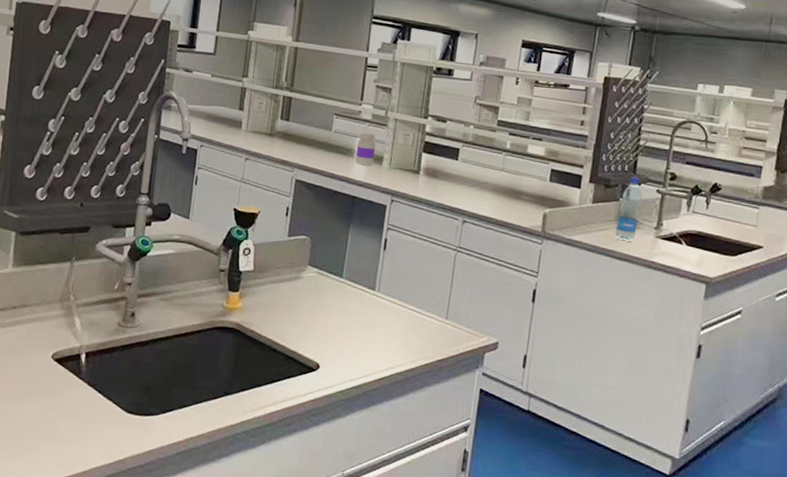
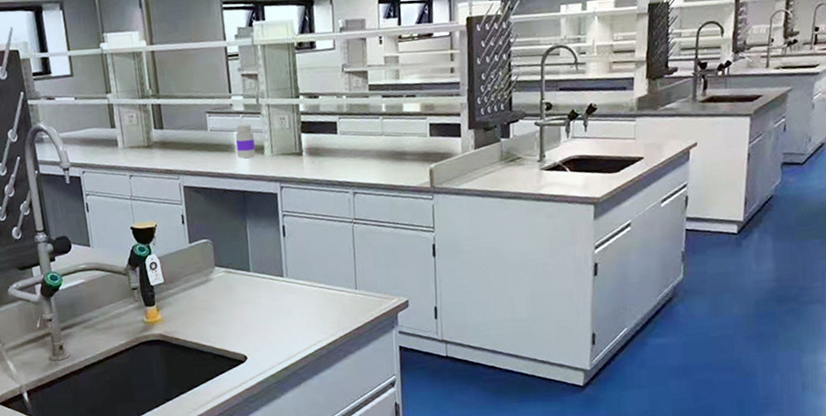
bottle: present [615,177,642,242] -> none [500,114,522,180]

